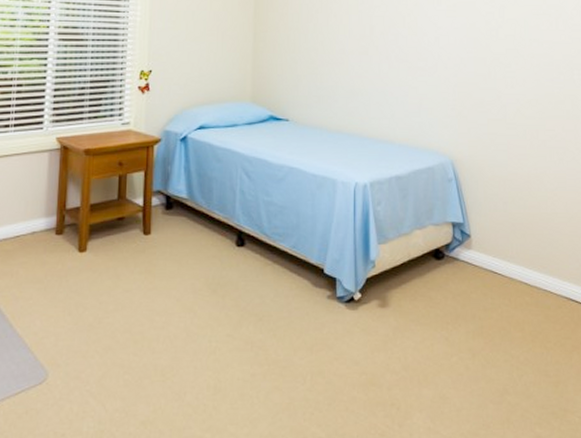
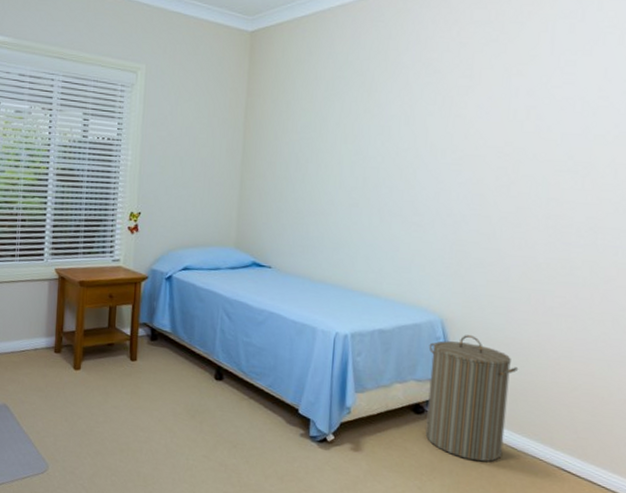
laundry hamper: none [442,174,523,302] -> present [425,335,519,462]

